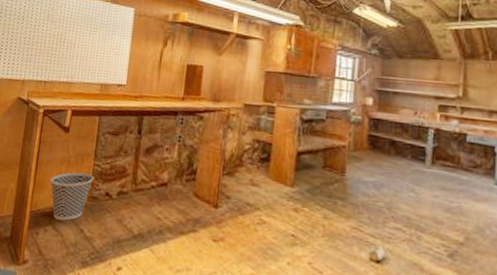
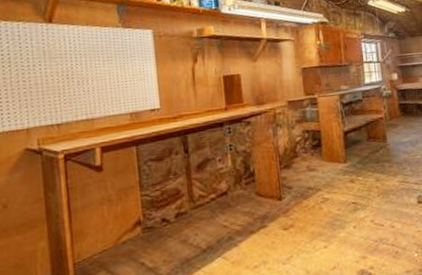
wastebasket: present [50,172,94,221] -> none [91,205,145,263]

